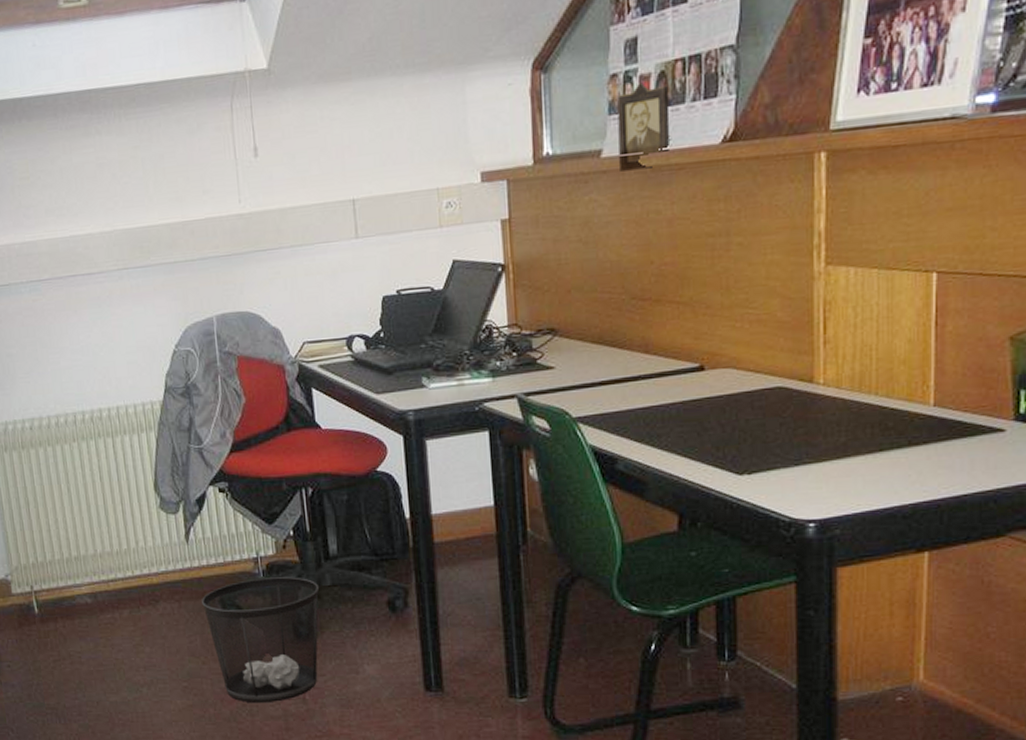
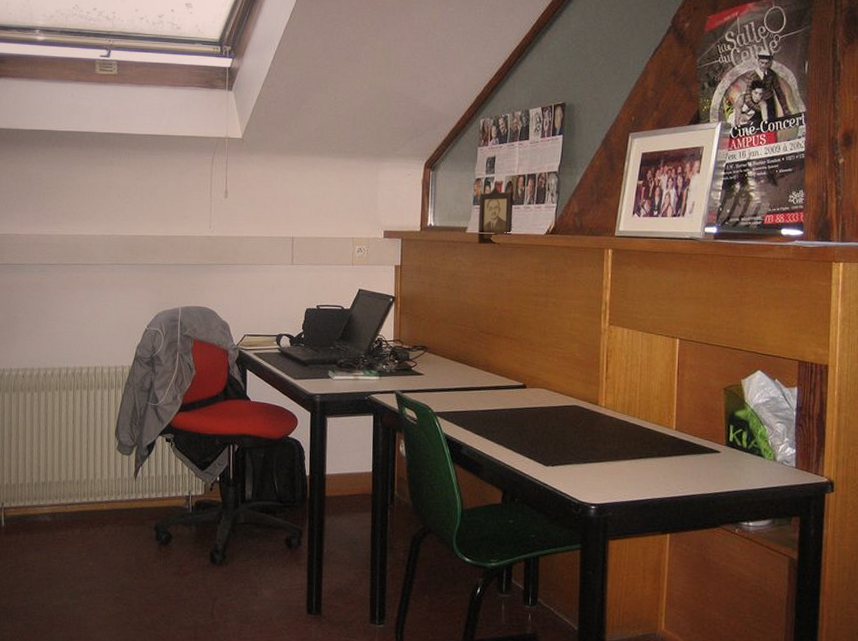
waste bin: present [201,577,320,704] -> none [139,512,235,615]

